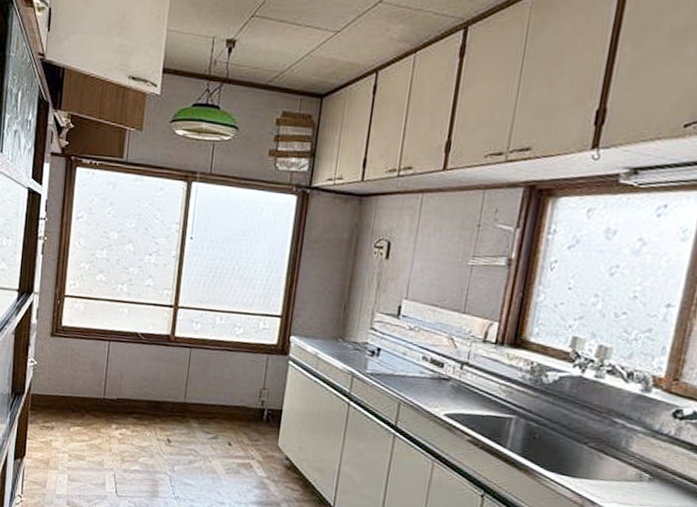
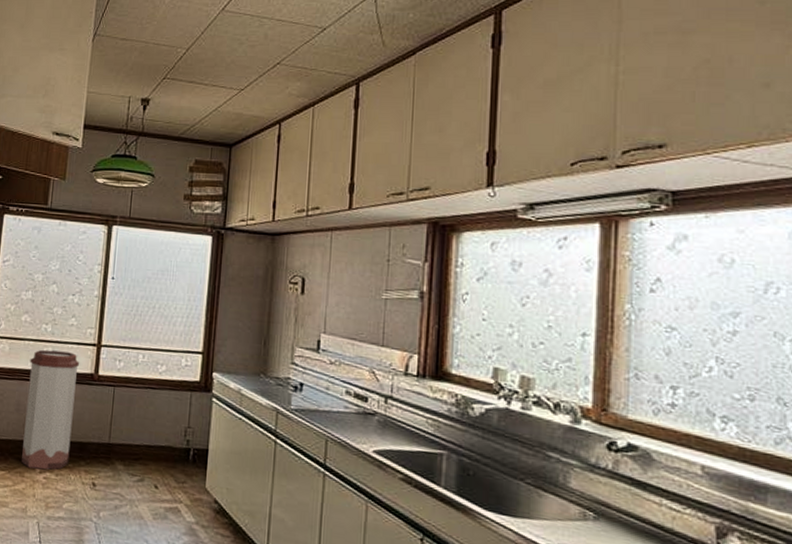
trash can: none [98,310,156,427] -> present [21,349,80,470]

